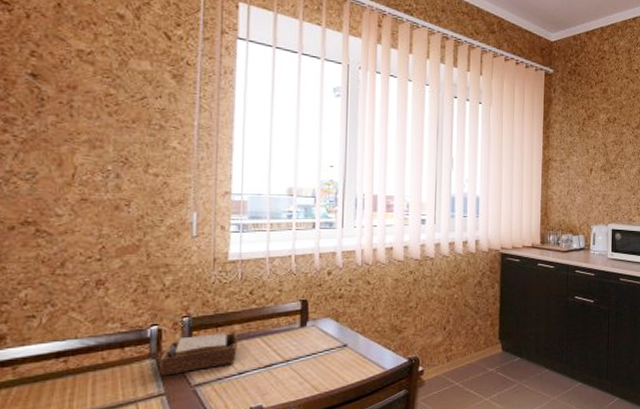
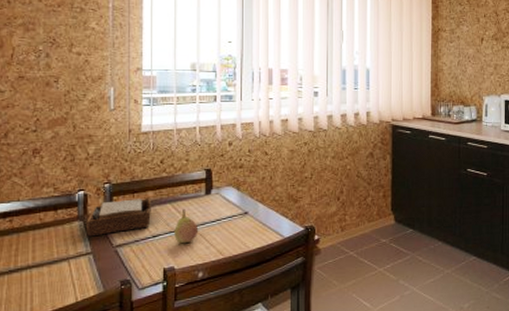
fruit: none [263,343,292,381] -> present [174,209,199,244]

